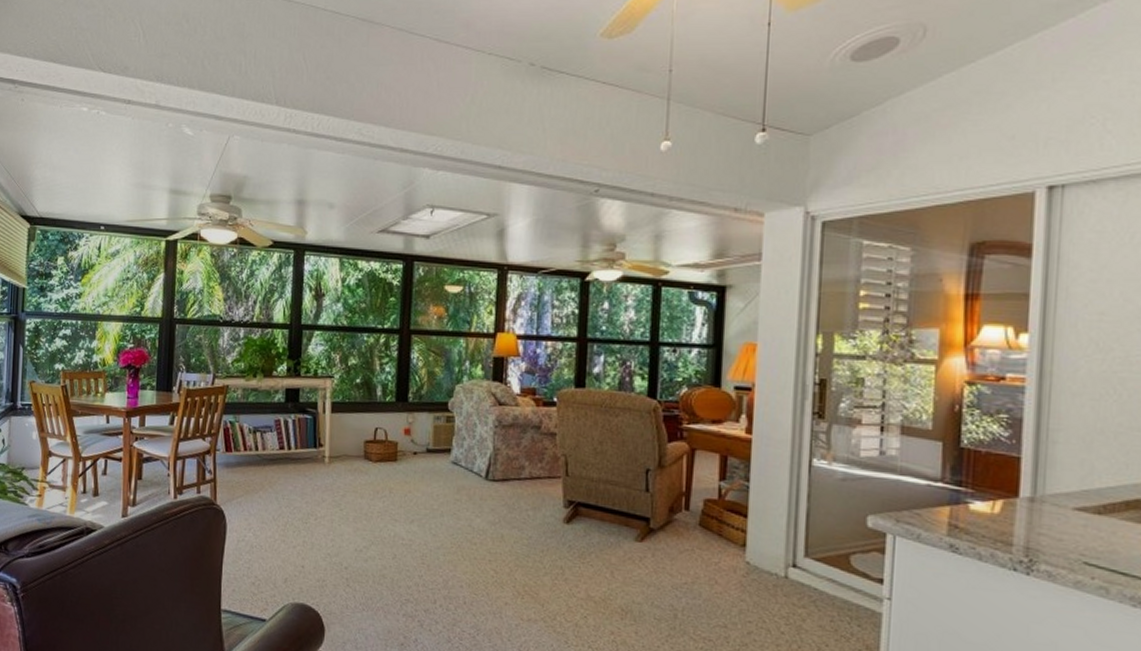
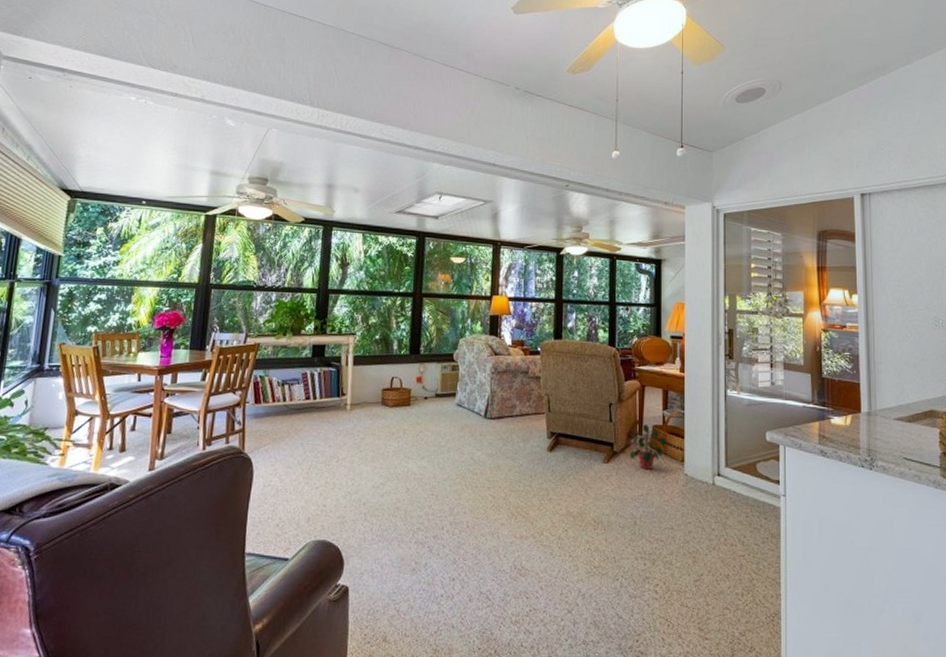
potted plant: none [670,497,724,553] -> present [628,424,668,469]

